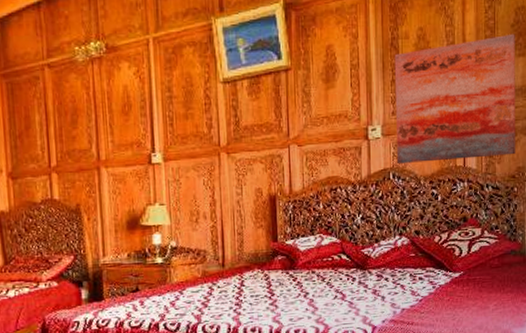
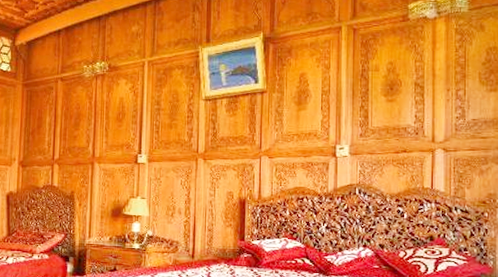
wall art: present [394,33,515,163] -> none [364,71,487,182]

